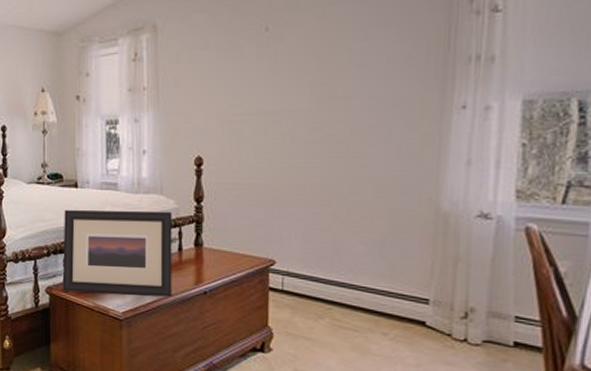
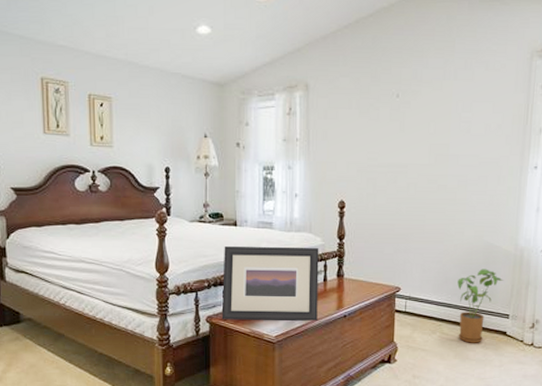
house plant: none [353,239,420,334] -> present [457,268,504,343]

